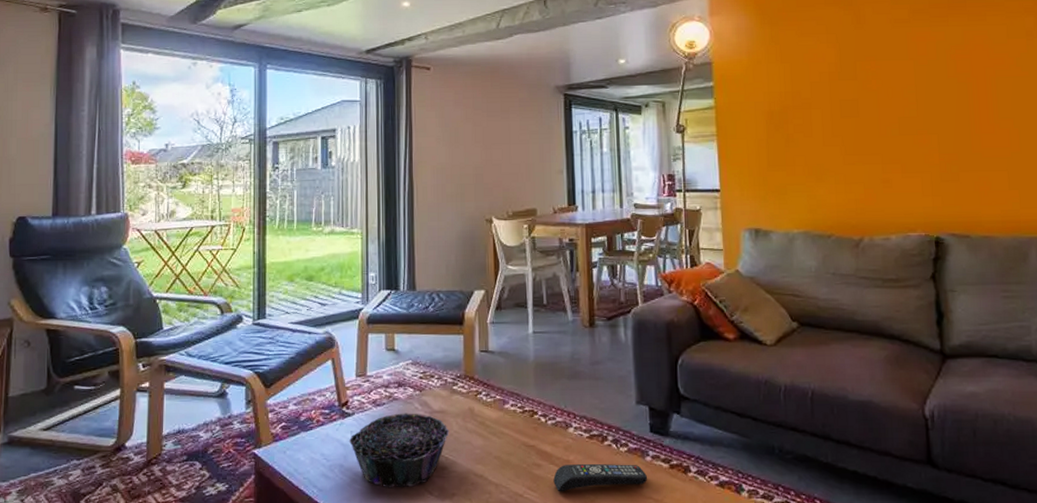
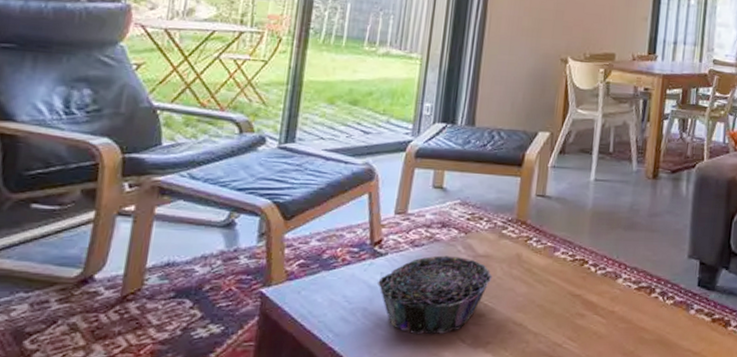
remote control: present [553,464,648,492] -> none [595,315,690,343]

